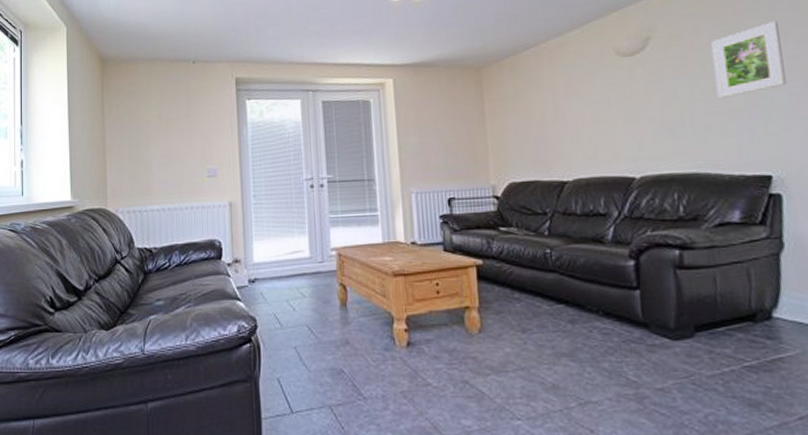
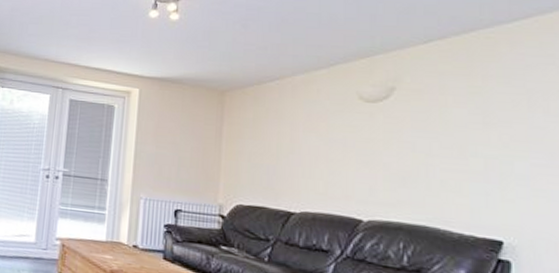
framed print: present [711,21,787,98] -> none [455,91,529,158]

